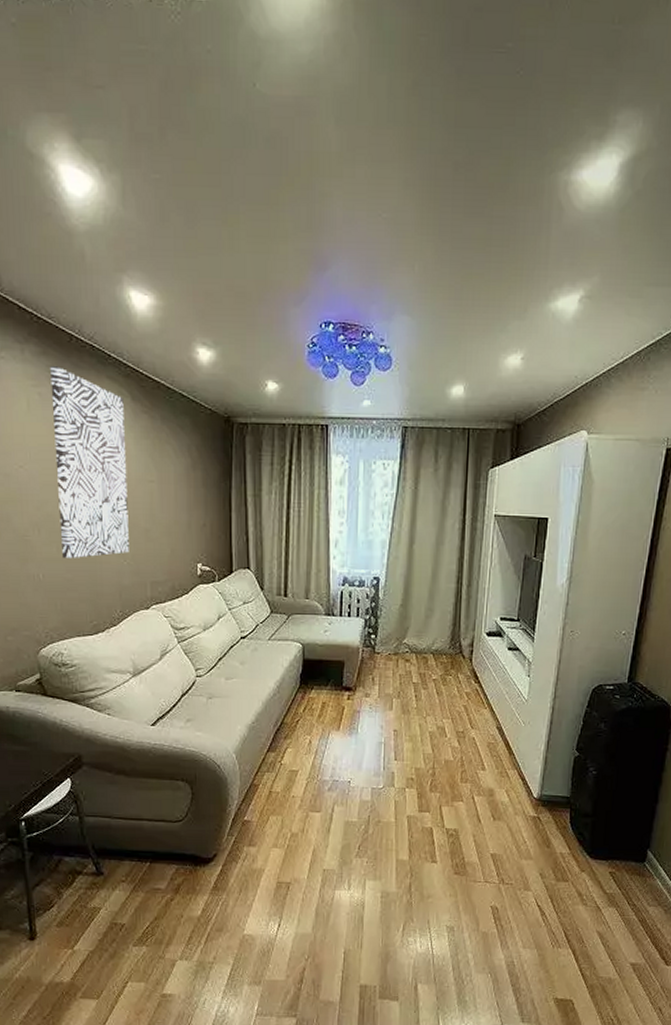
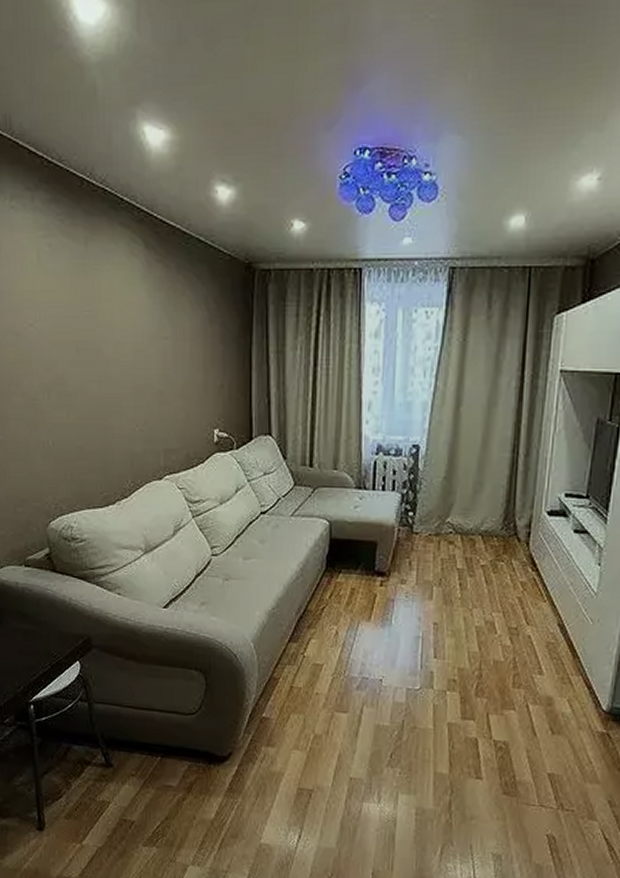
wall art: present [50,365,129,559] -> none [61,213,141,425]

